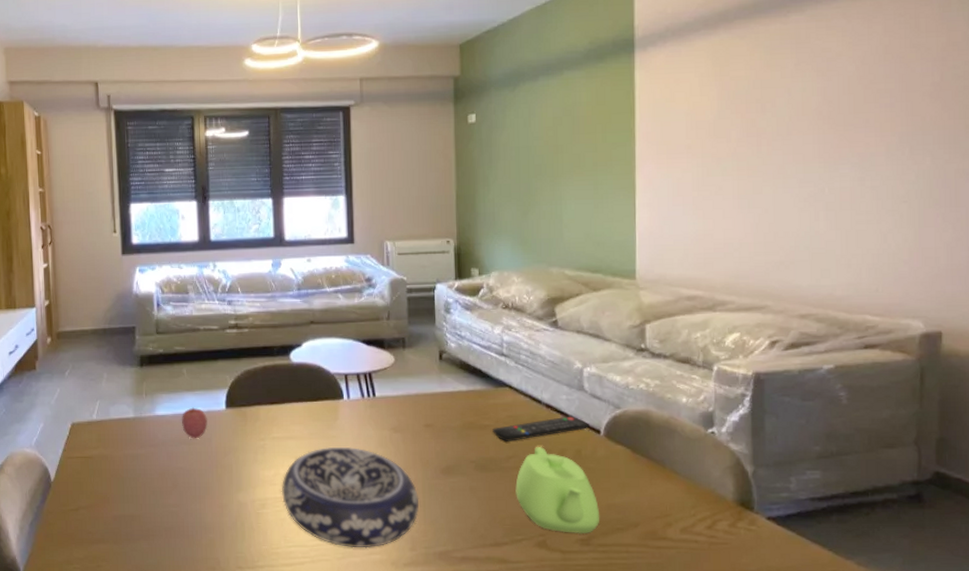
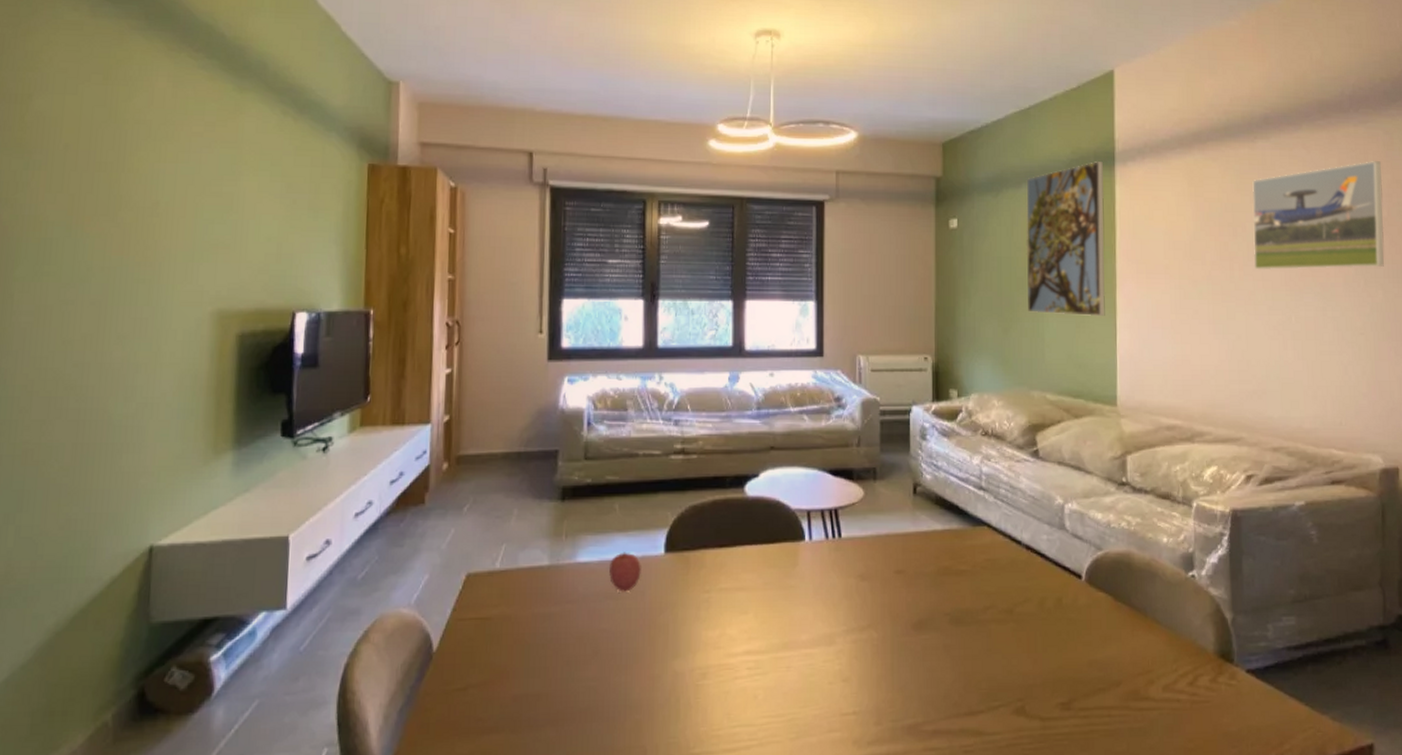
decorative bowl: present [281,447,419,548] -> none [726,600,887,725]
remote control: present [493,416,590,441] -> none [969,559,1071,589]
teapot: present [515,446,600,534] -> none [993,594,1082,697]
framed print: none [543,49,625,198] -> present [1026,161,1106,317]
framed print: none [783,24,936,144] -> present [1252,161,1385,270]

